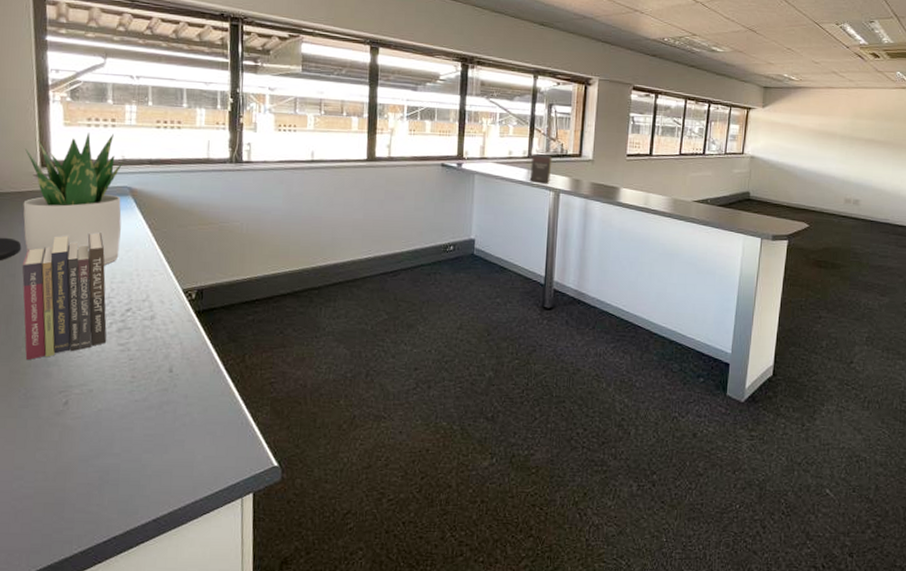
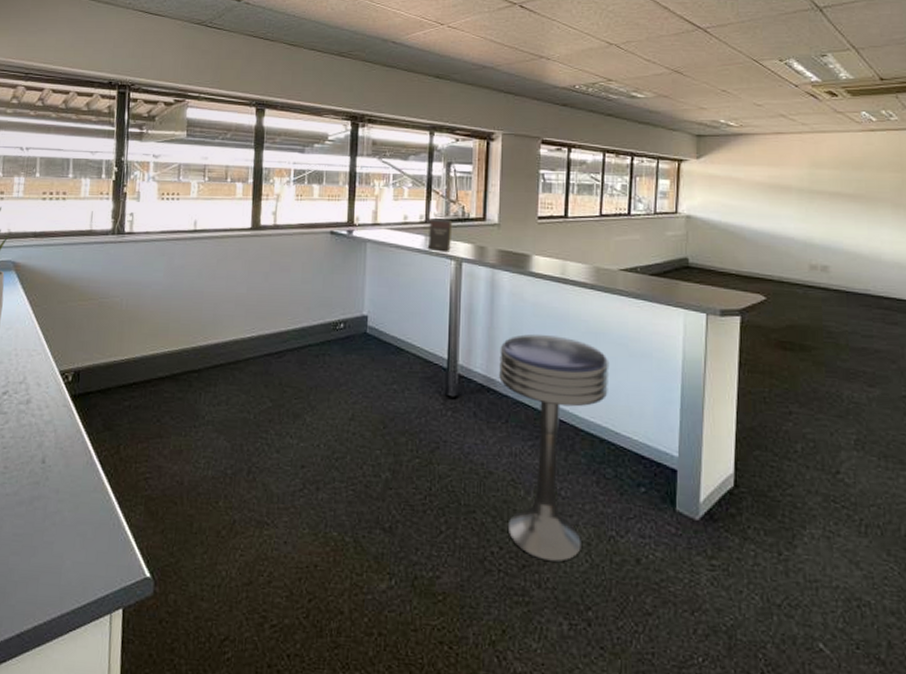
bar stool: none [588,255,681,439] -> present [499,333,610,563]

